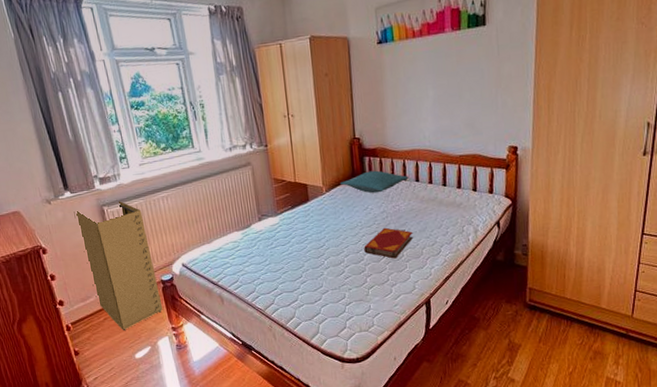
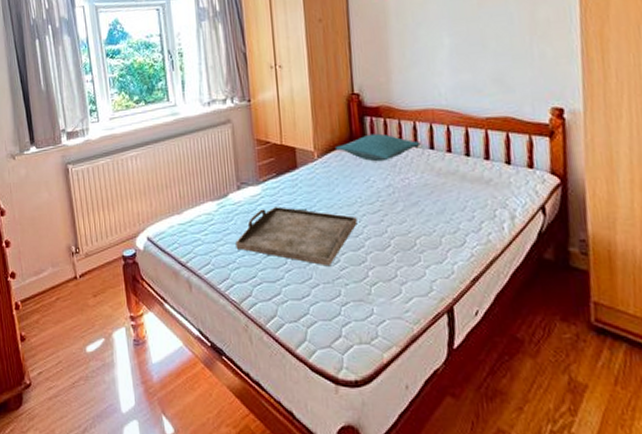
laundry hamper: present [74,199,163,330] -> none [37,157,122,315]
serving tray: none [259,232,358,277] -> present [236,207,357,267]
hardback book: present [364,227,414,259] -> none [364,206,429,248]

